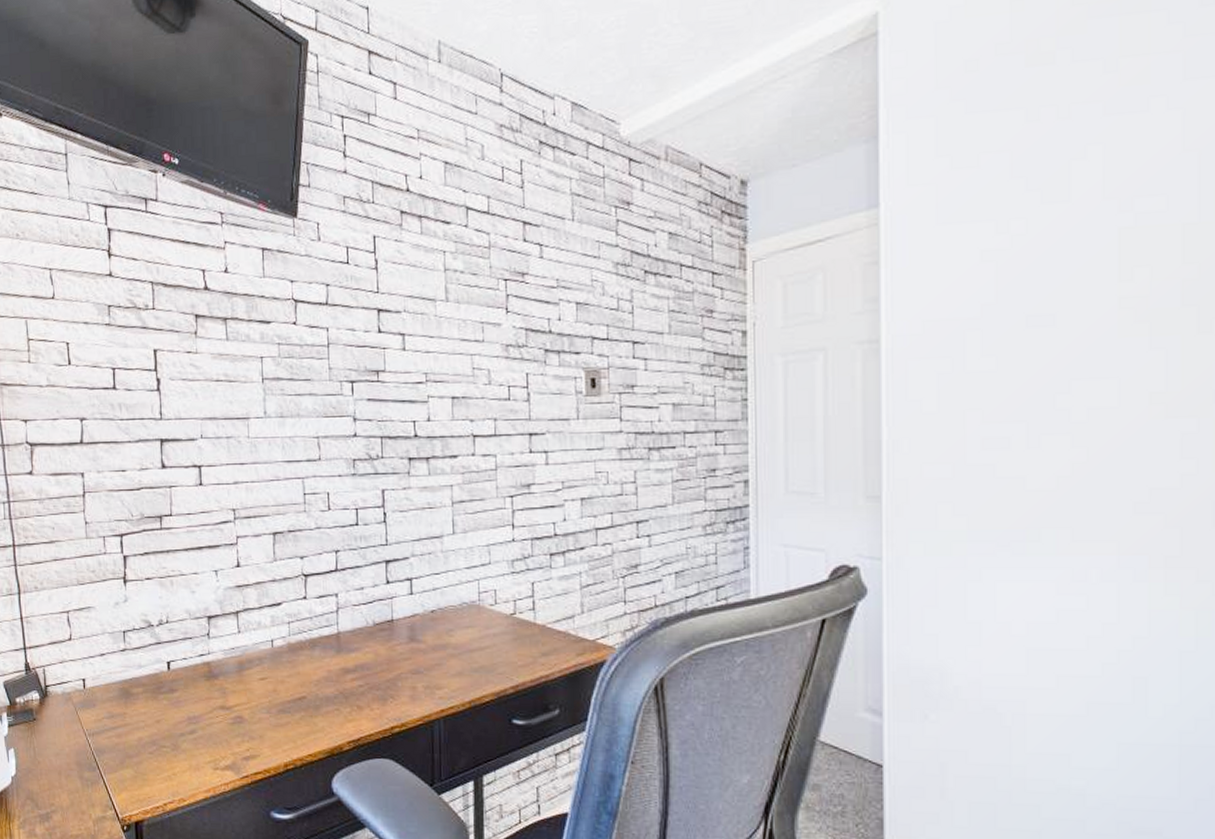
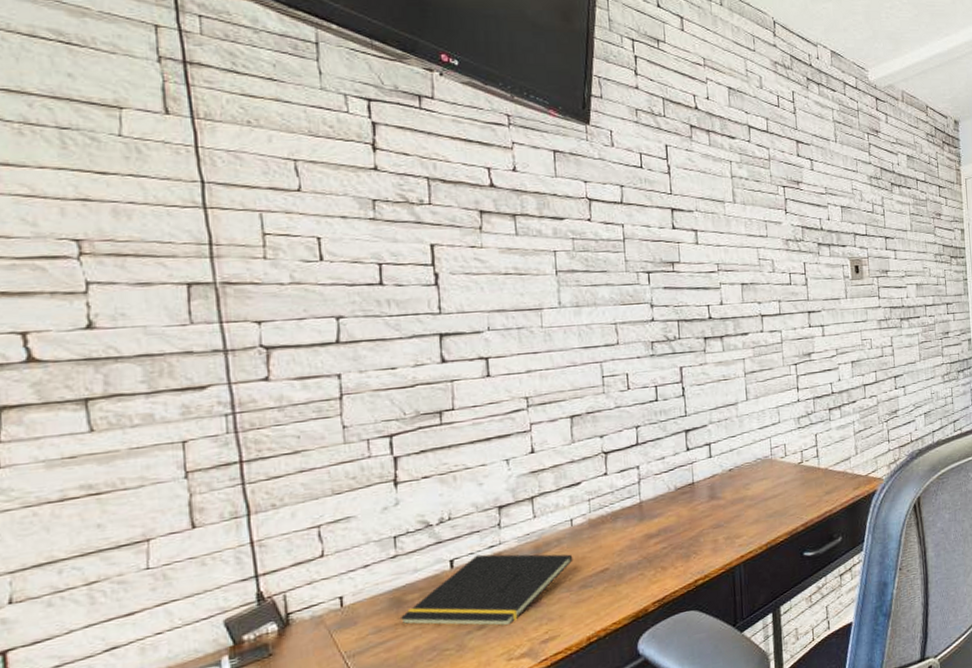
notepad: none [127,661,273,734] -> present [399,554,573,626]

